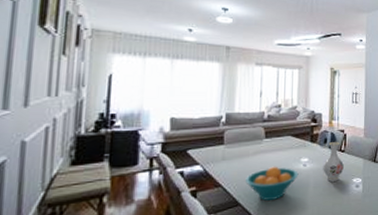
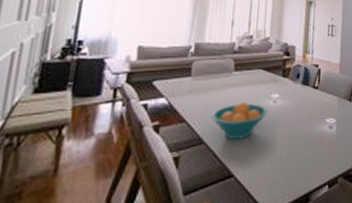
vase: present [323,142,344,182] -> none [294,78,317,121]

